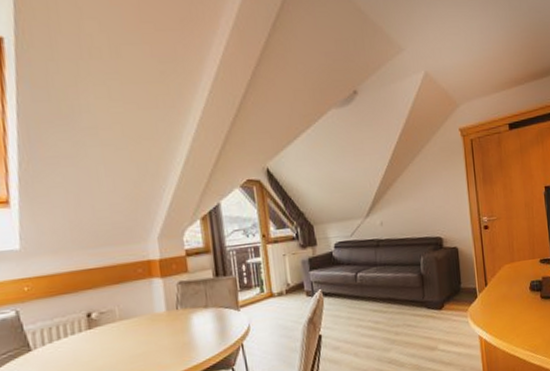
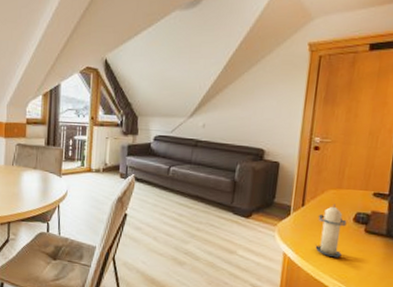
candle: none [500,277,527,330] -> present [315,203,347,258]

